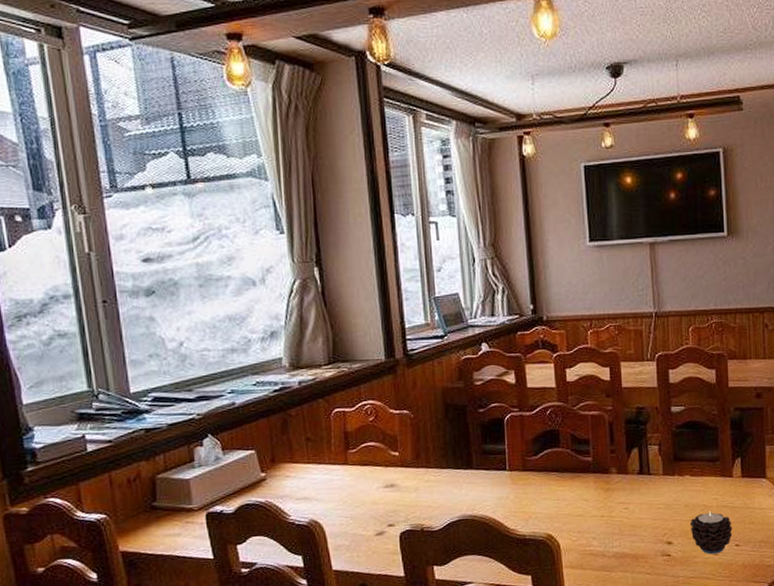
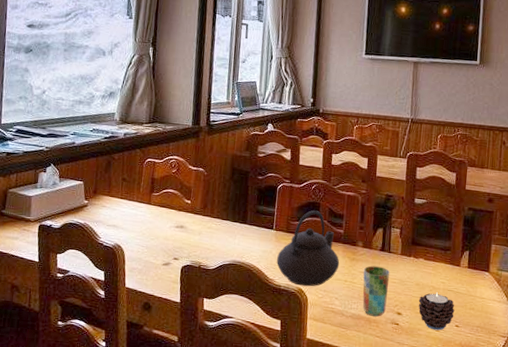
teapot: none [516,440,593,531] -> present [277,210,340,287]
cup: none [621,492,654,552] -> present [362,265,390,317]

